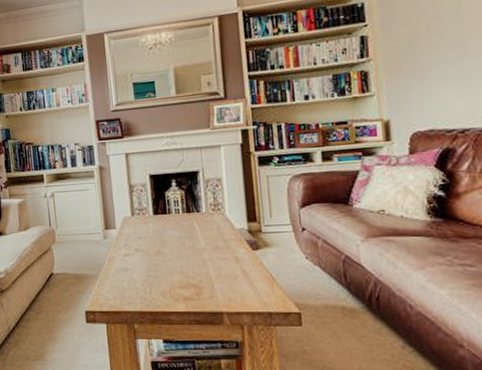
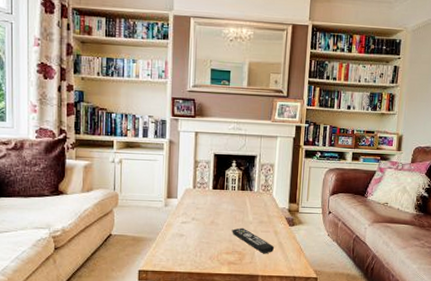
remote control: none [182,256,238,285] -> present [232,227,275,253]

